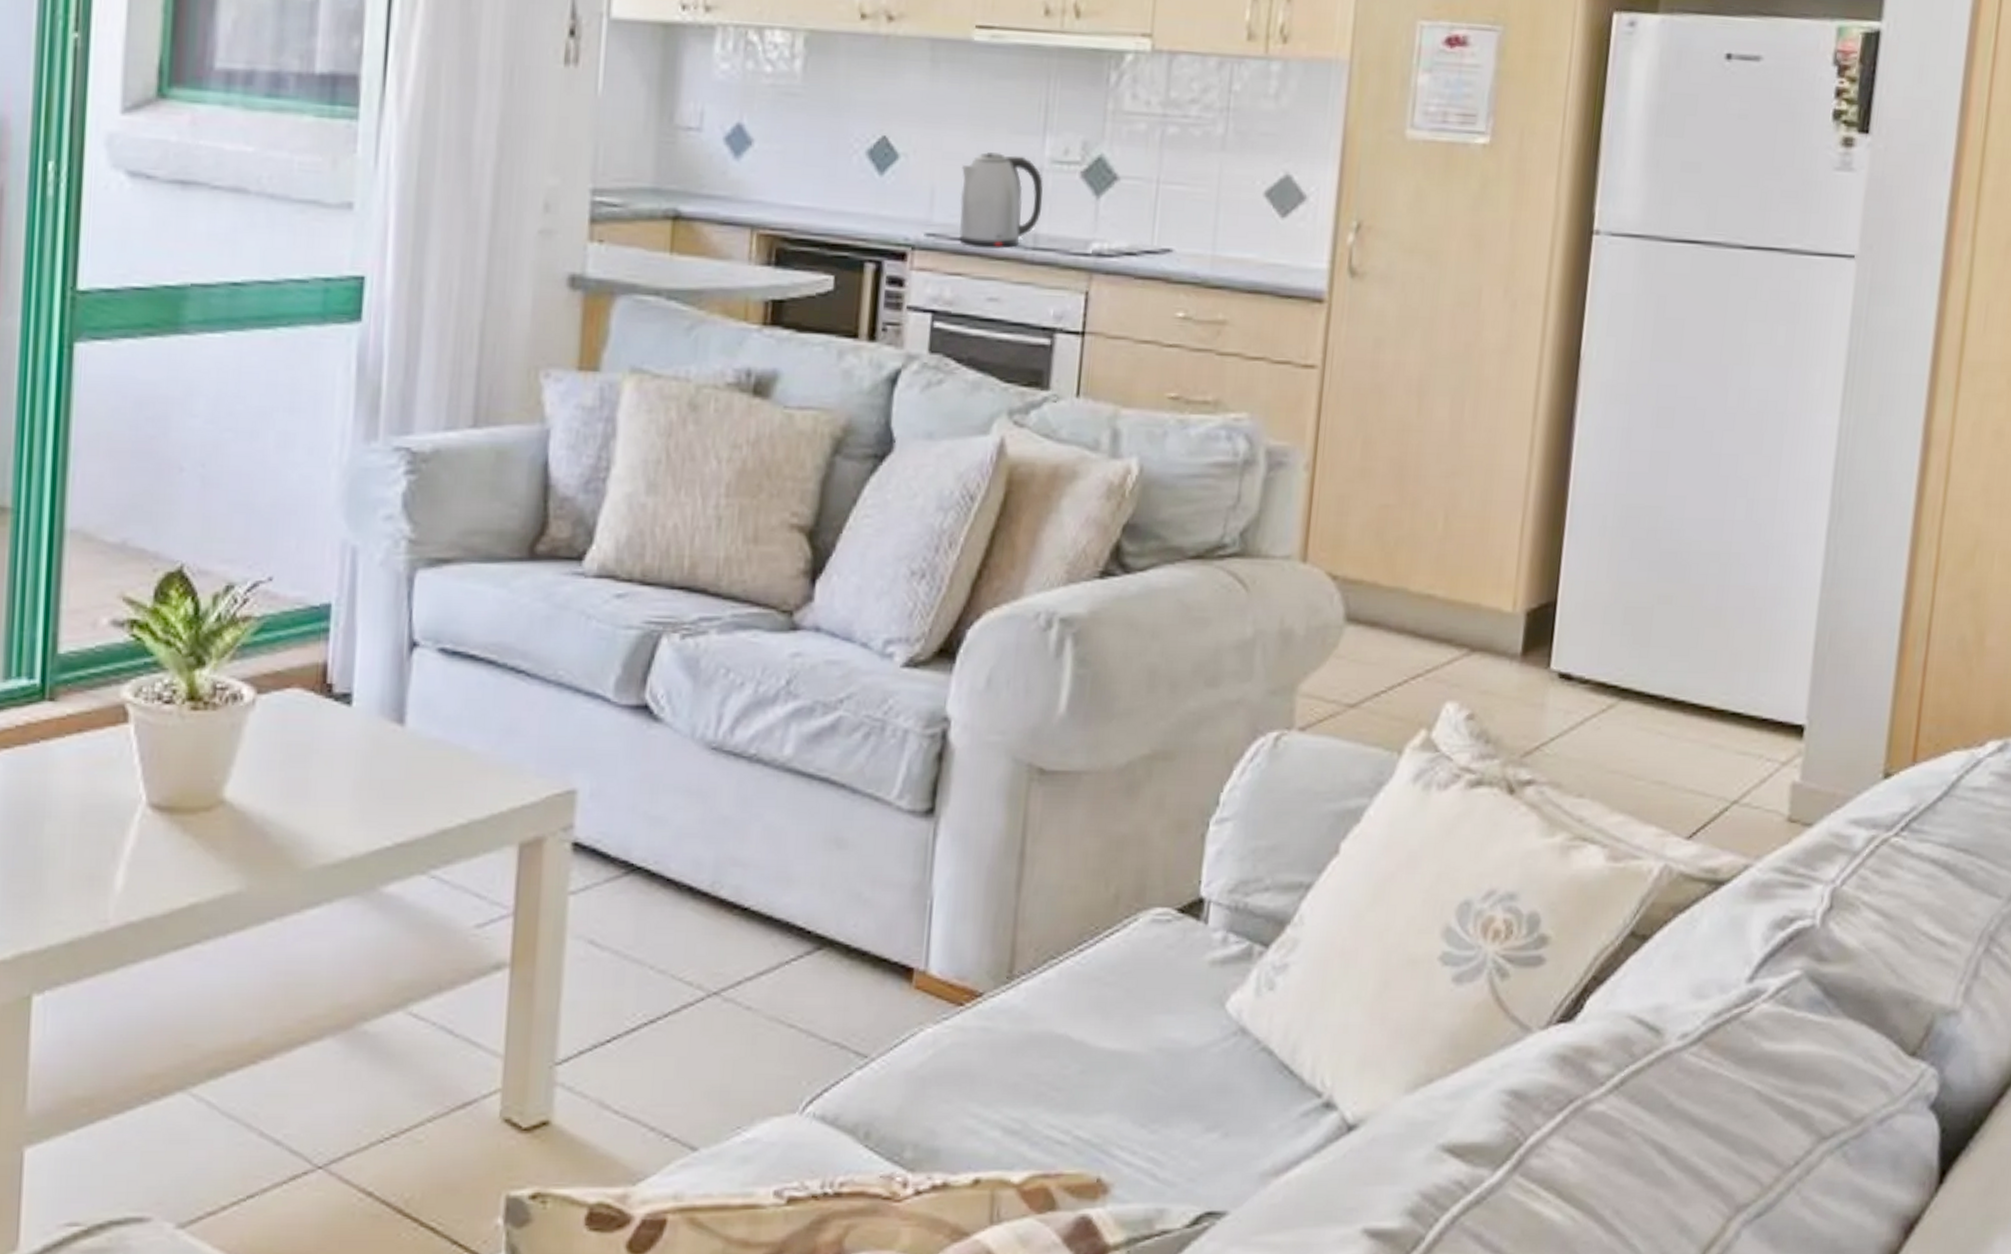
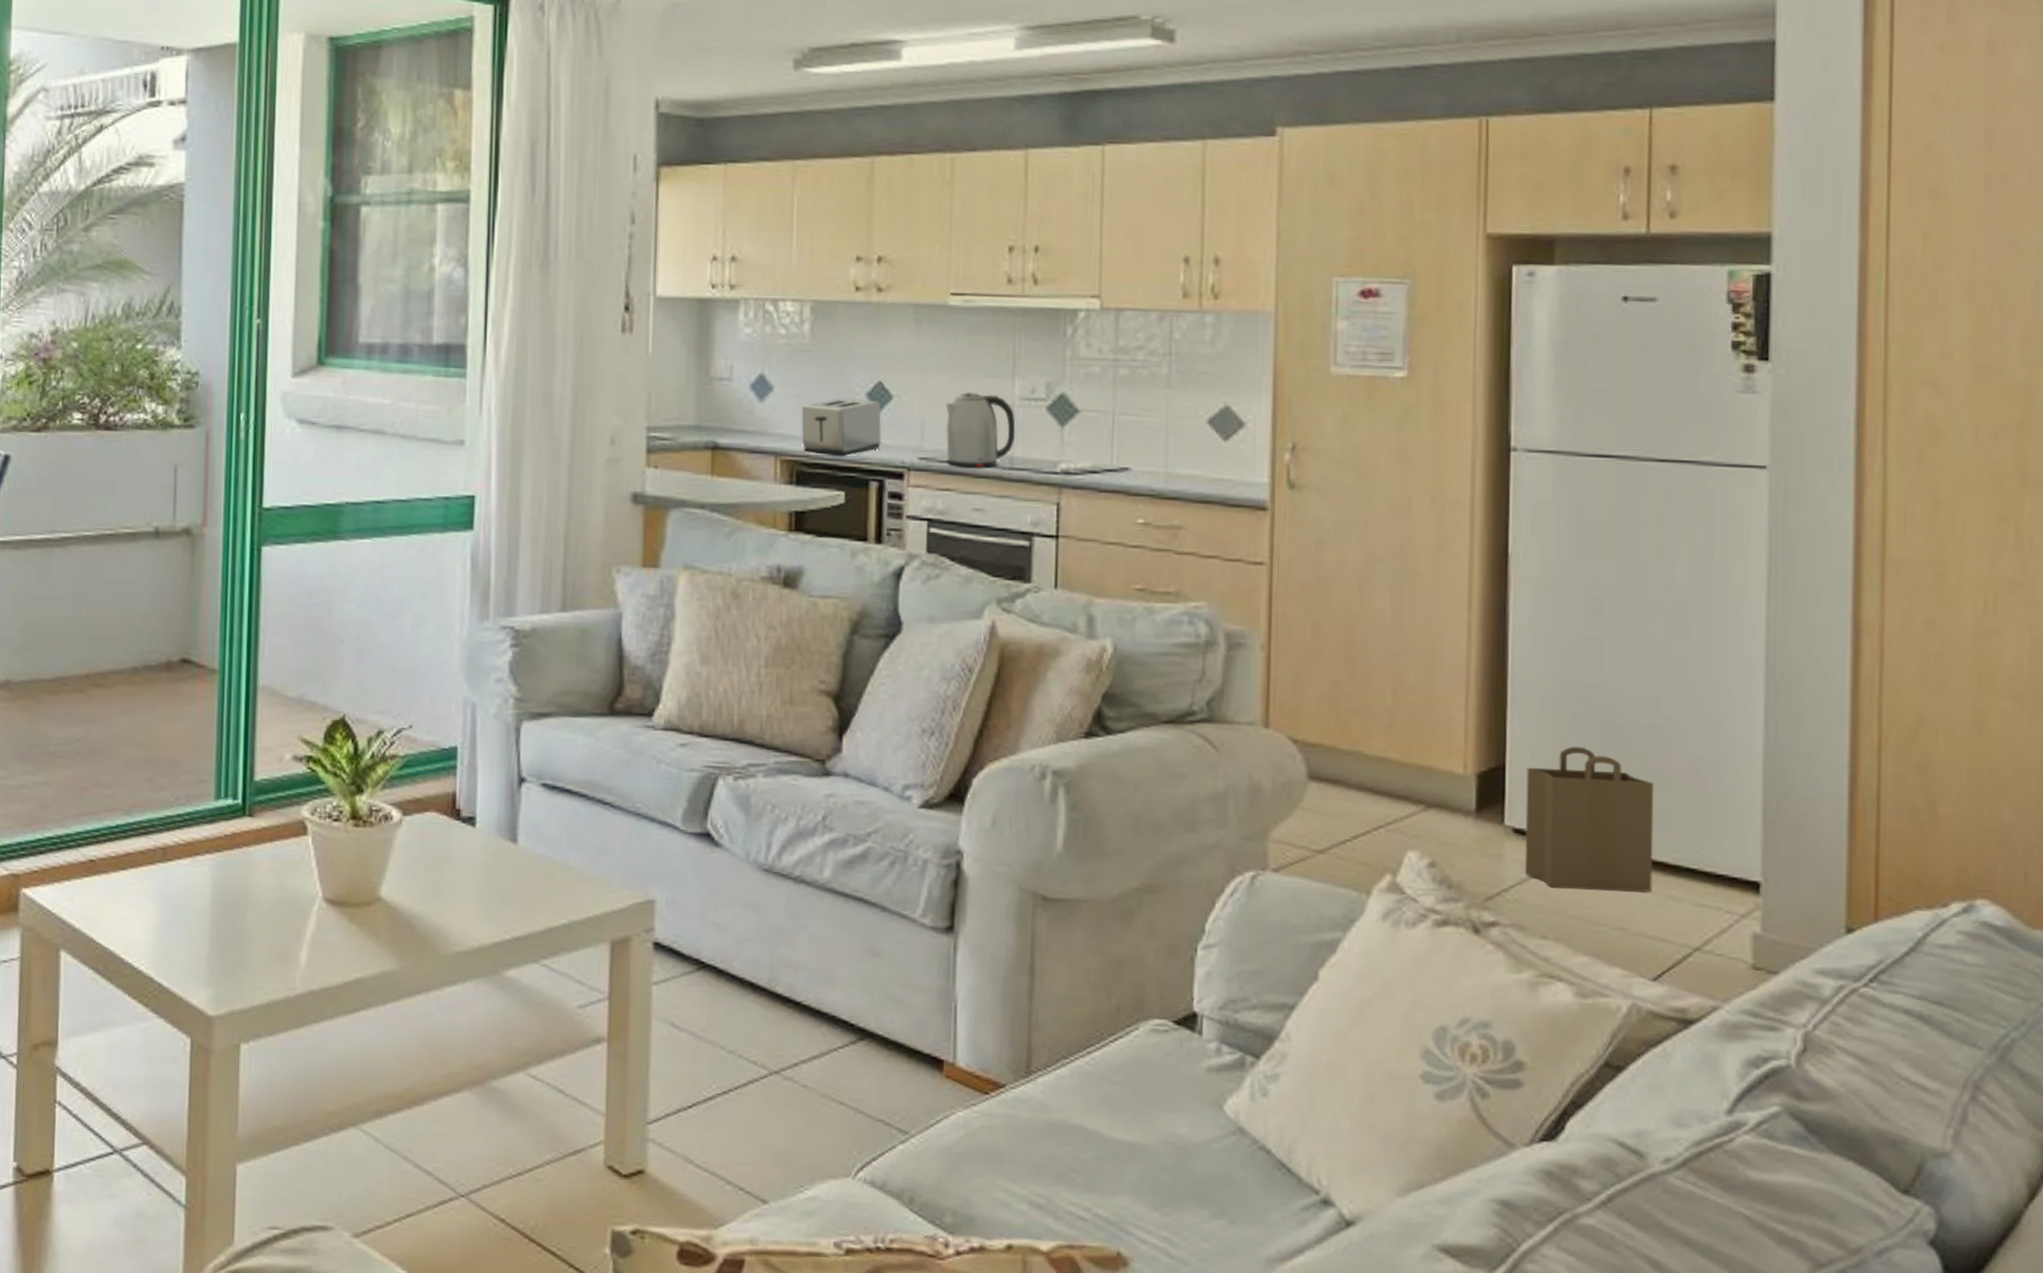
toaster: none [785,155,884,231] -> present [801,397,882,457]
shopping bag: none [1567,577,1709,741] -> present [1524,746,1654,893]

